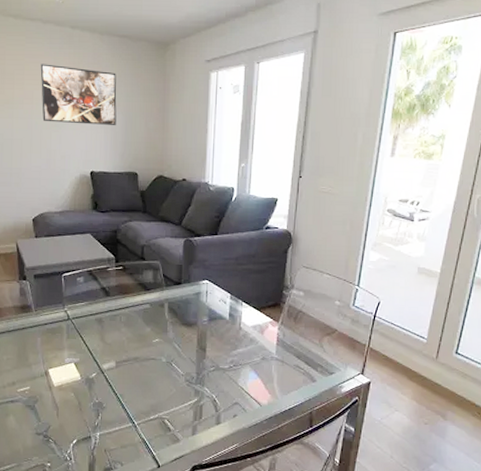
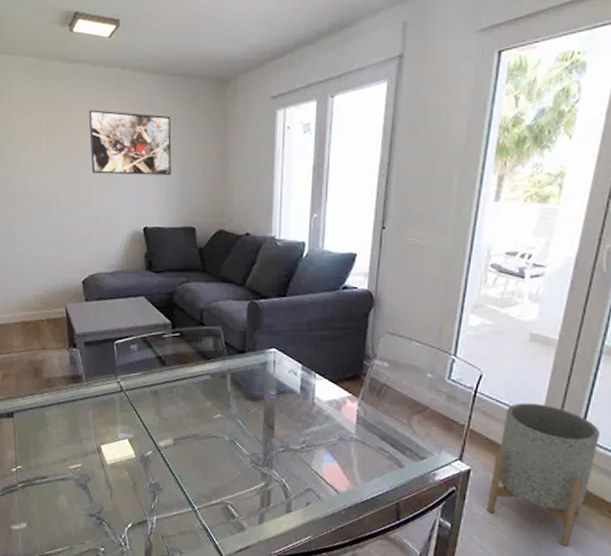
planter: none [383,325,471,444] -> present [487,403,599,547]

